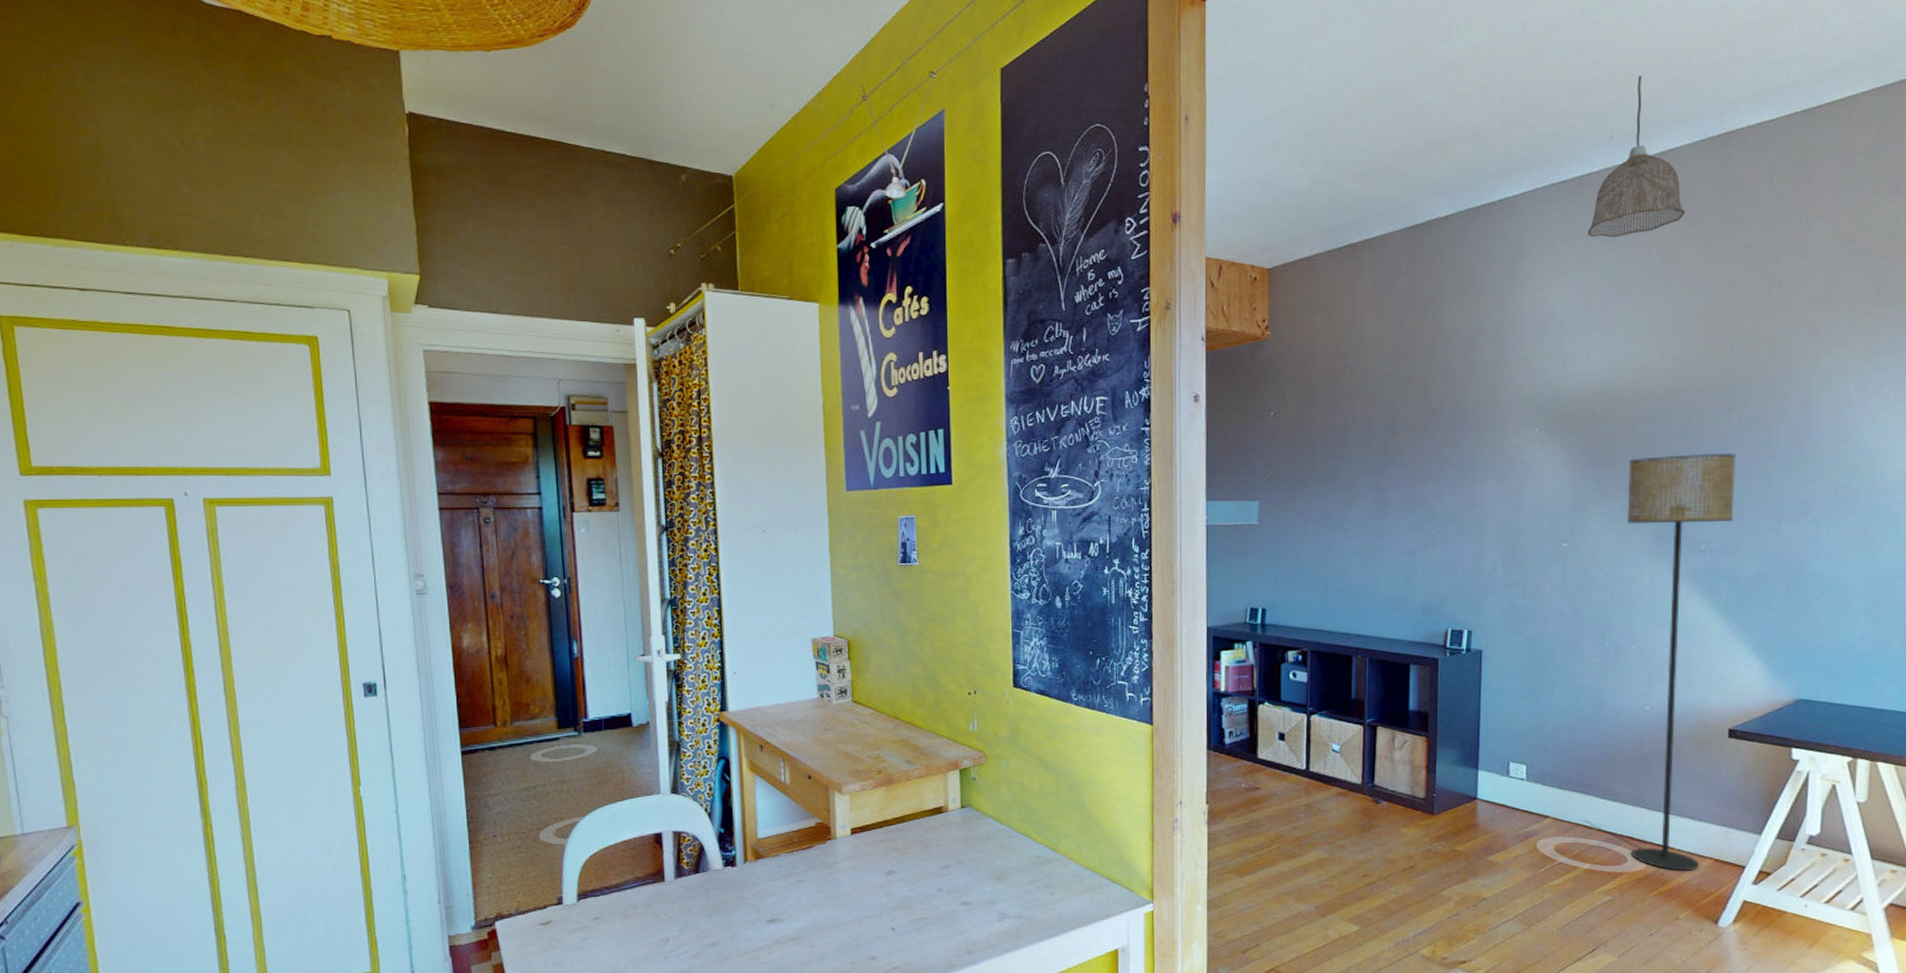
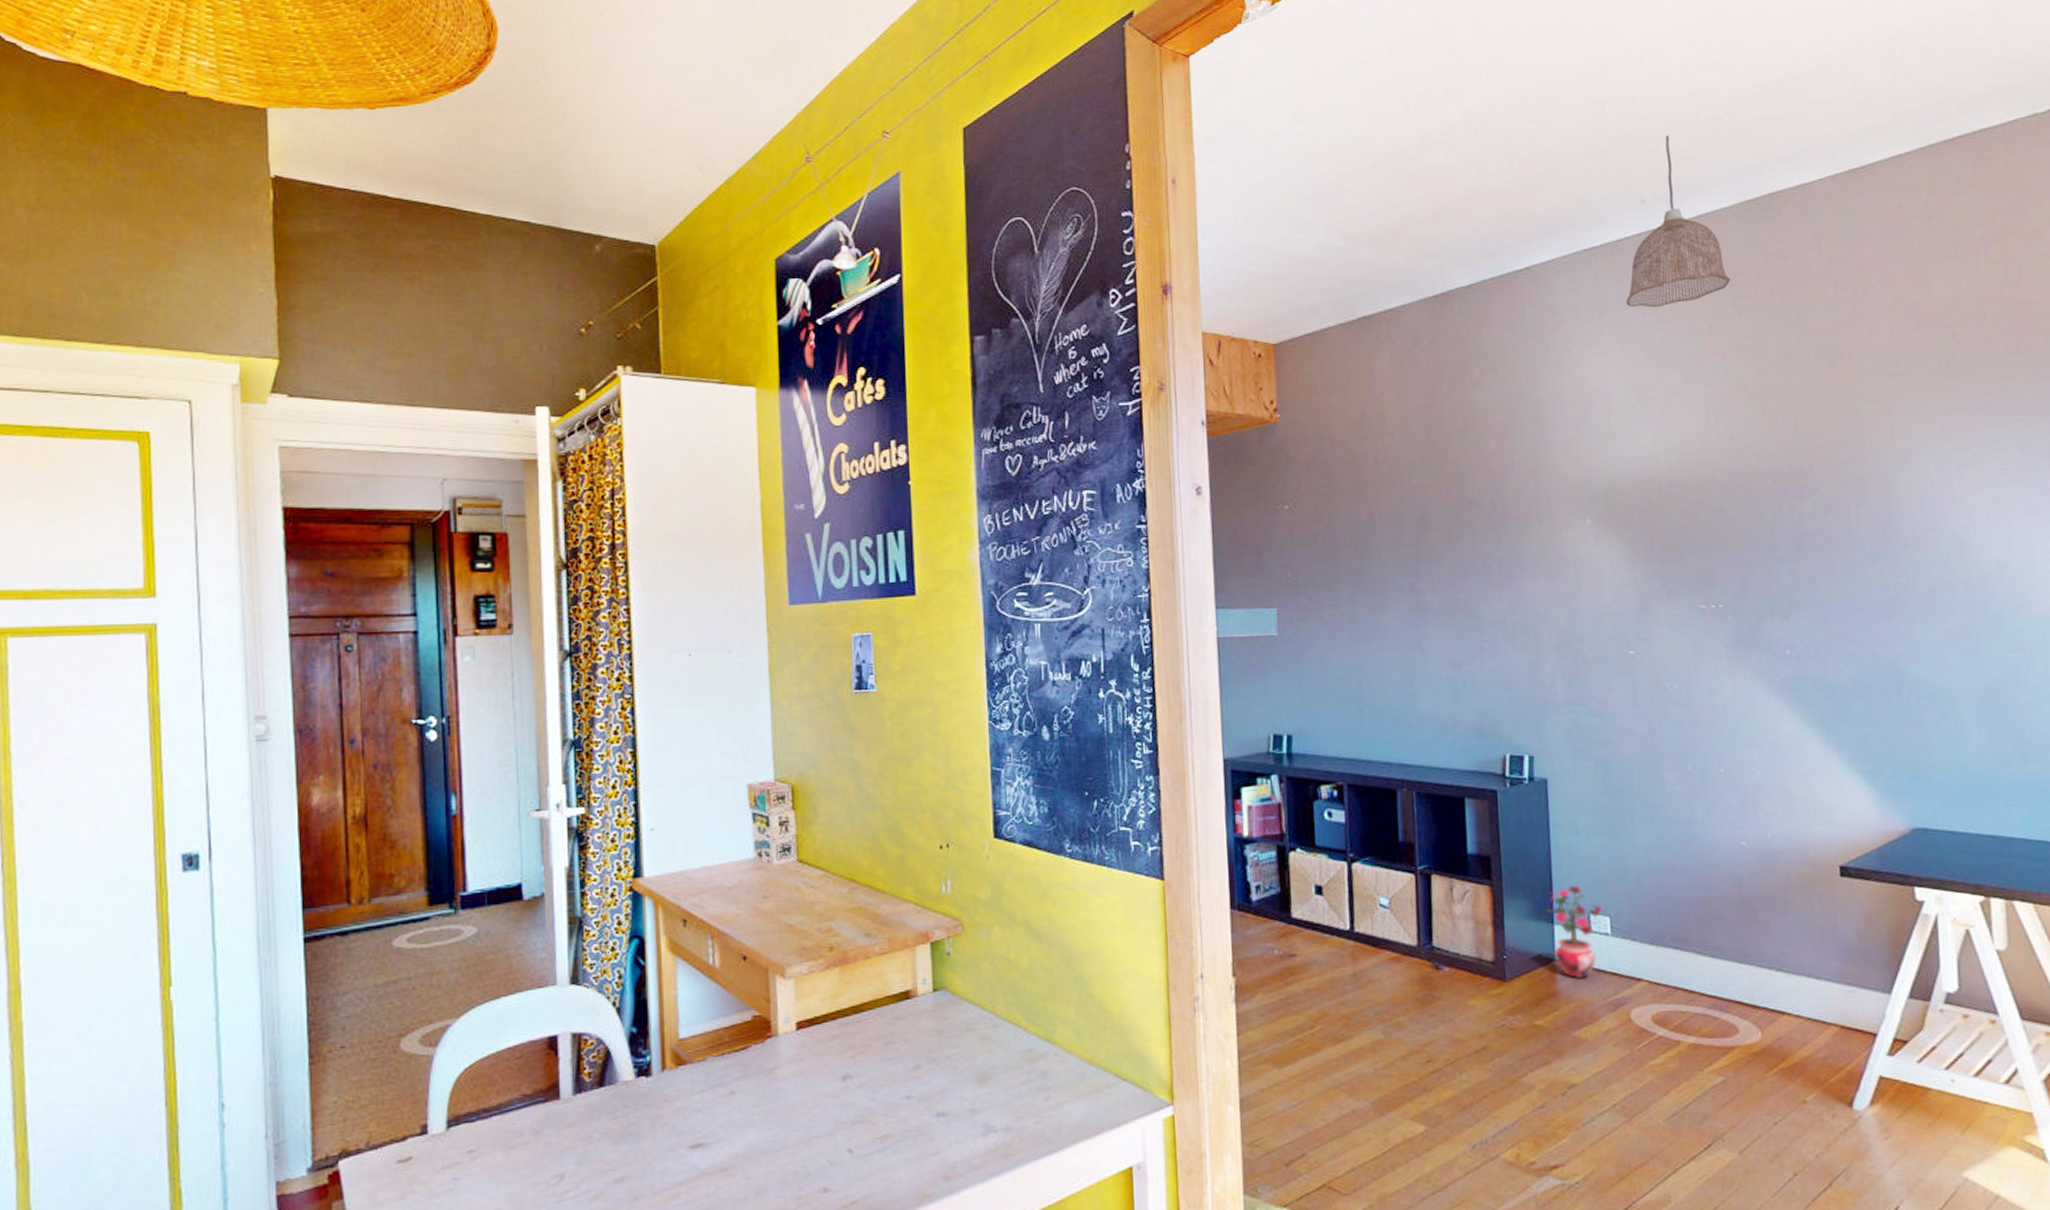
potted plant: none [1471,738,1521,815] -> present [1544,885,1603,980]
floor lamp: present [1626,452,1736,872] -> none [1695,543,1824,1043]

